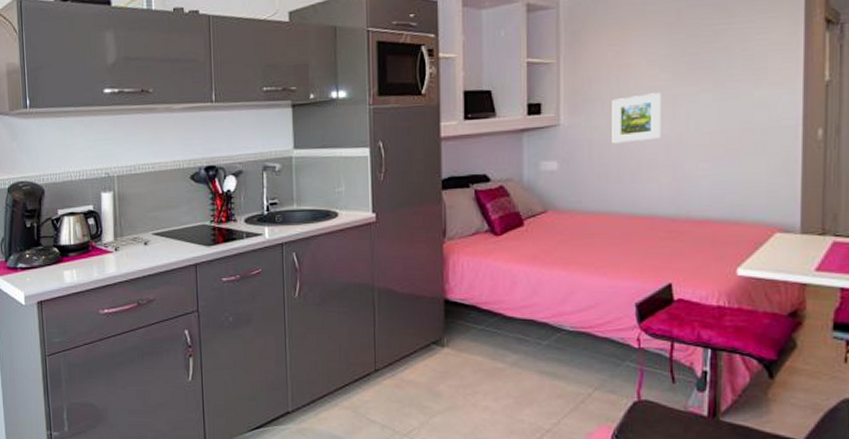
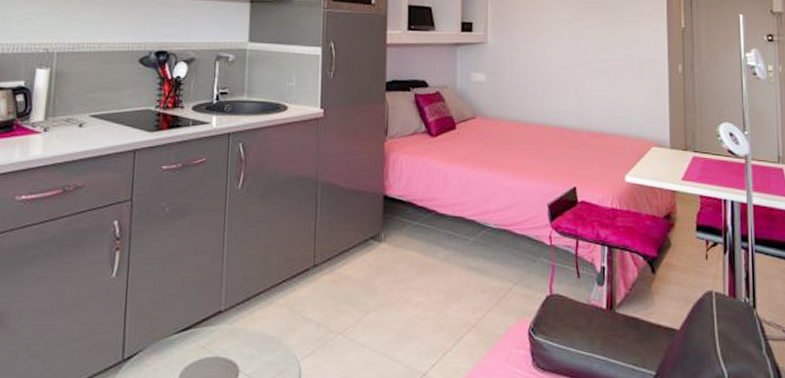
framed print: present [612,93,661,144] -> none [529,23,566,63]

